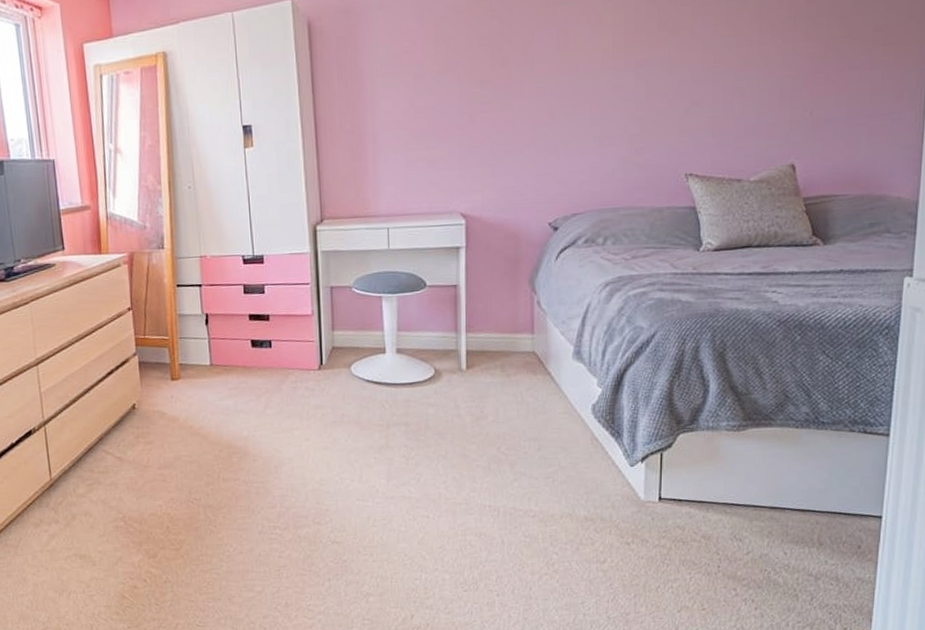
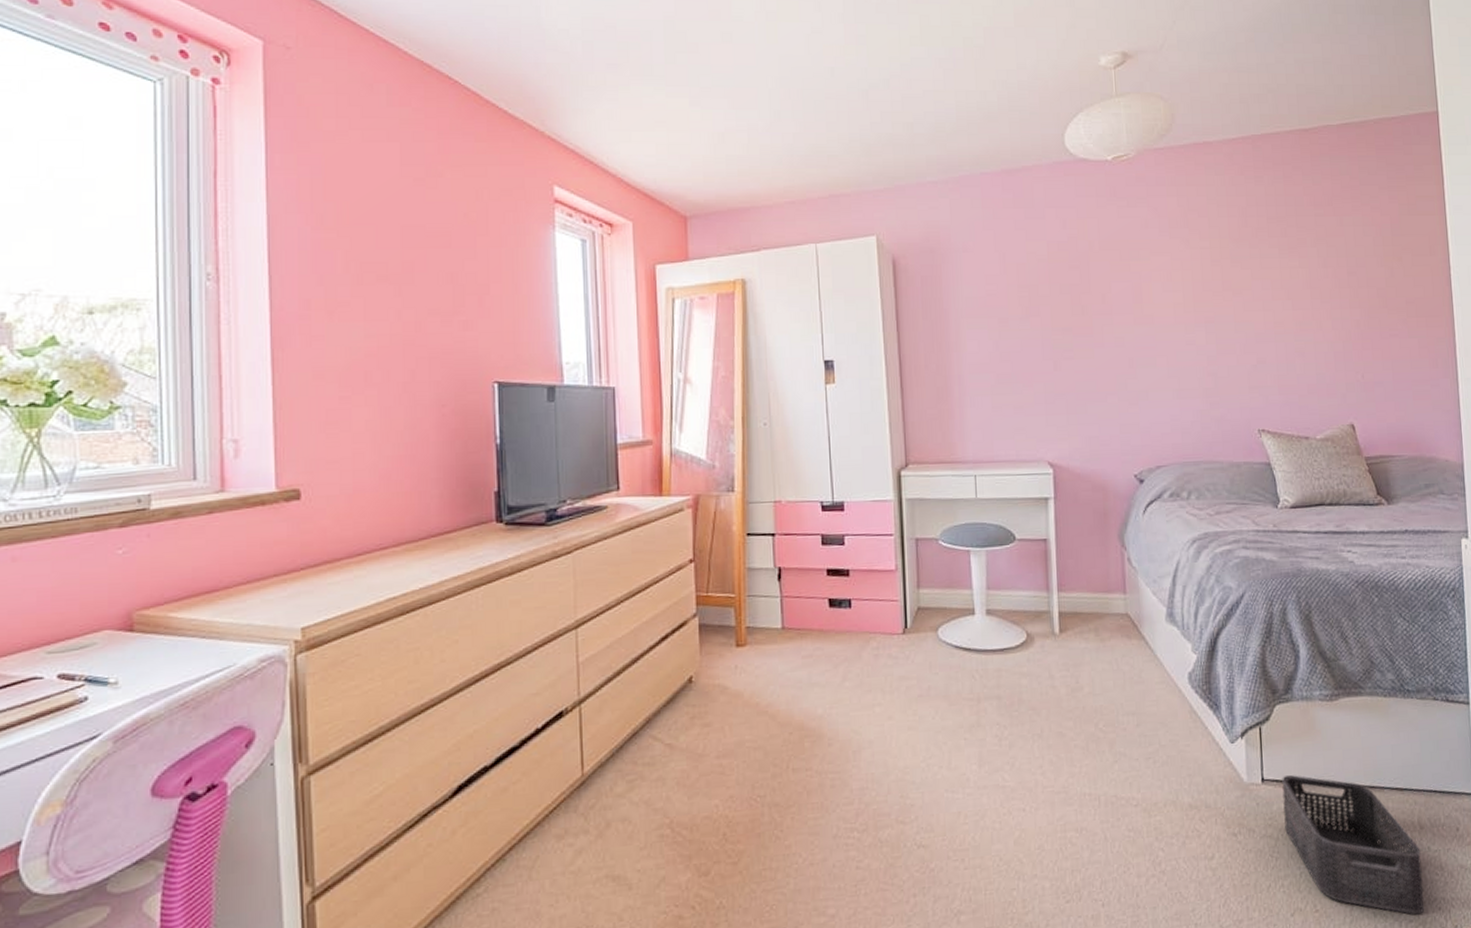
storage bin: none [679,494,817,617] -> present [1282,774,1425,915]

